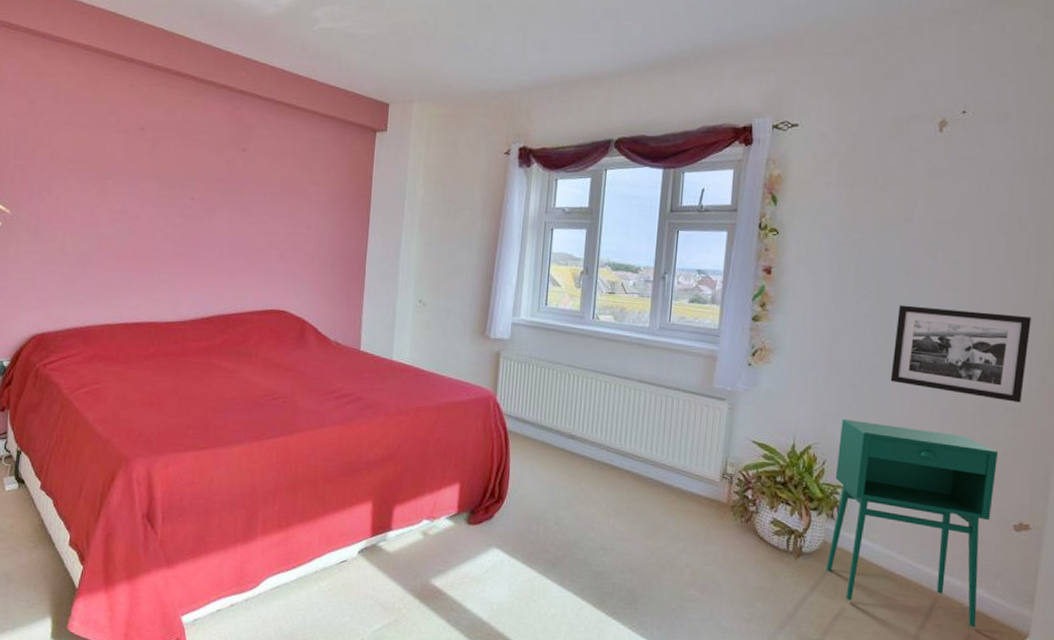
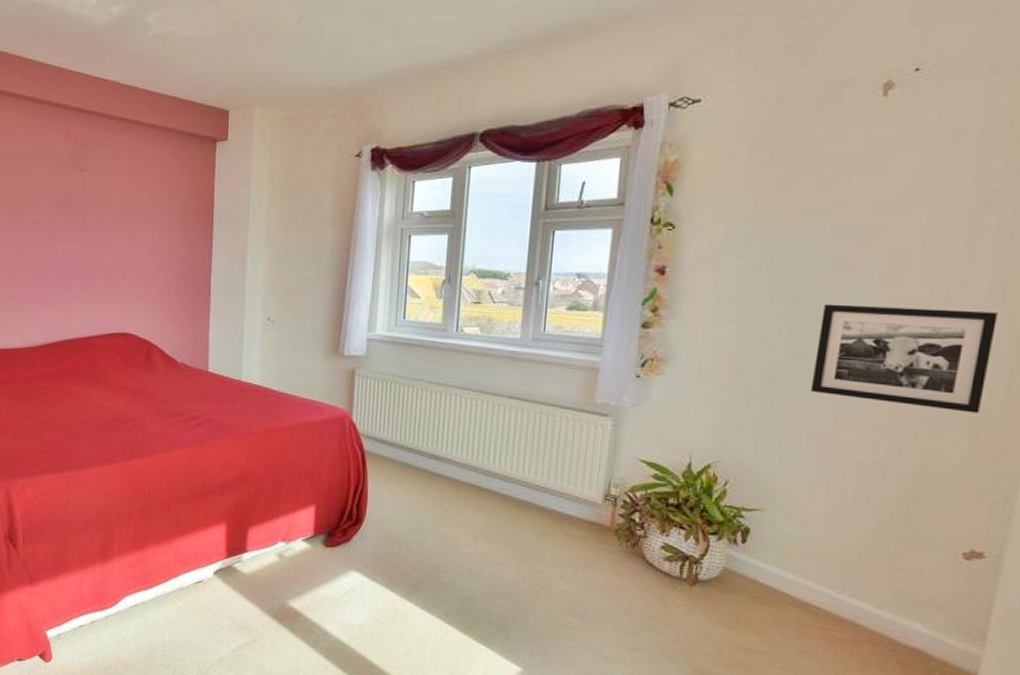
storage cabinet: present [826,419,998,628] -> none [726,435,946,665]

